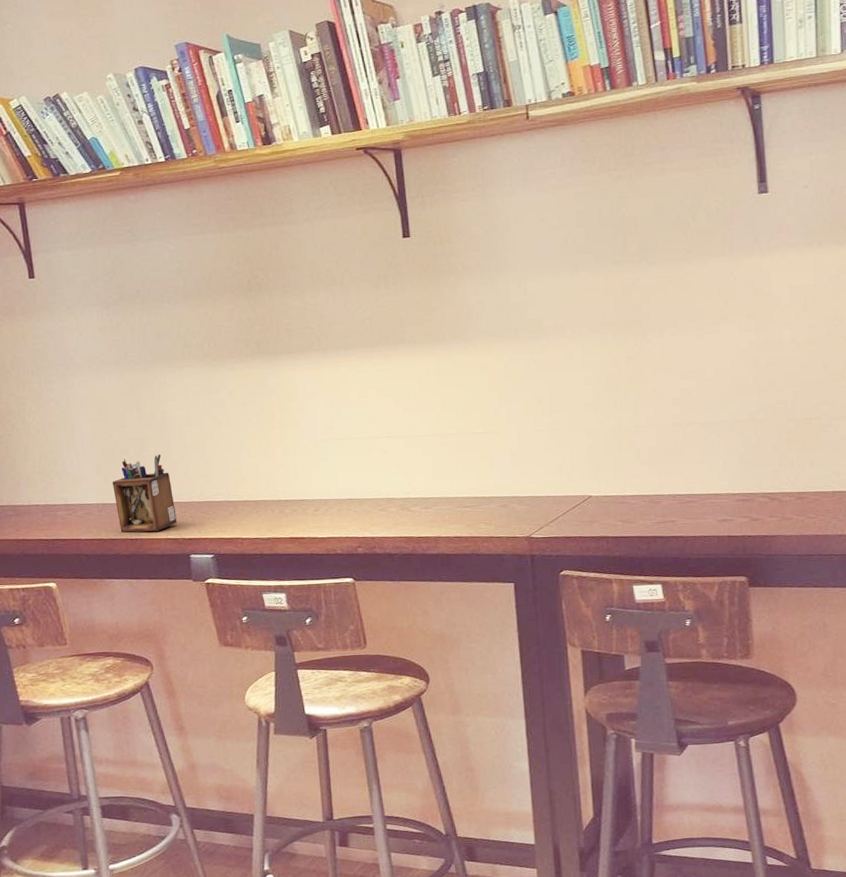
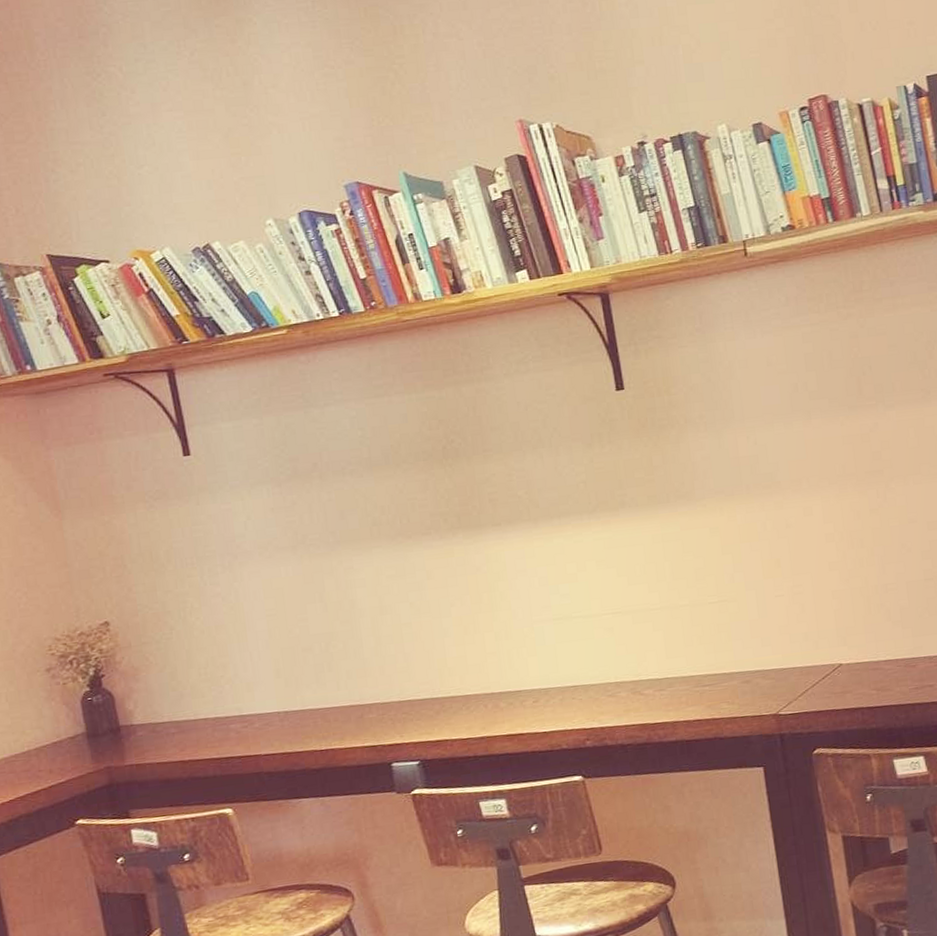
desk organizer: present [113,454,177,533] -> none [295,649,374,744]

